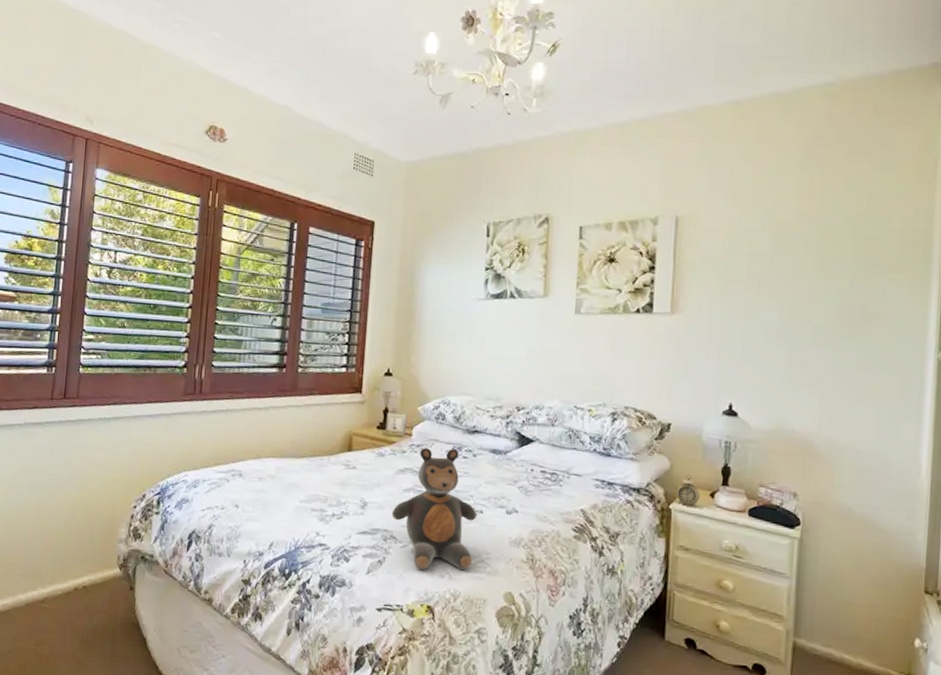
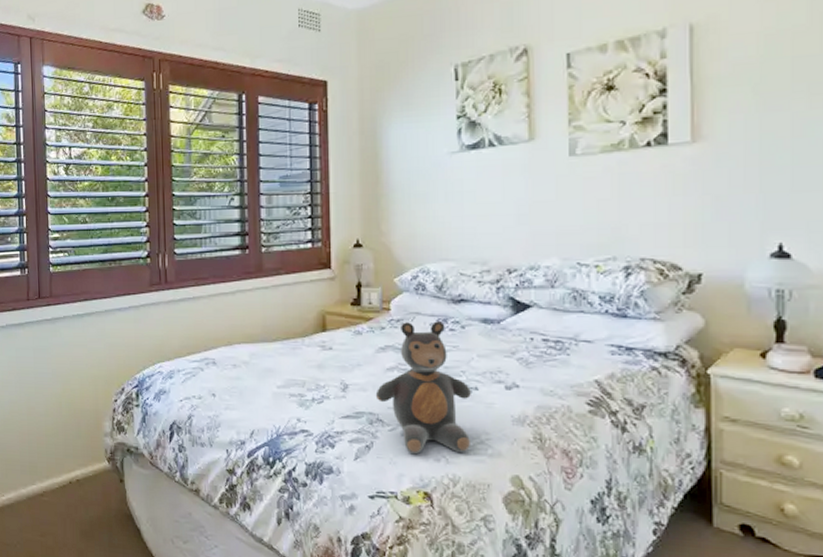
alarm clock: present [676,474,700,508] -> none [714,332,747,372]

